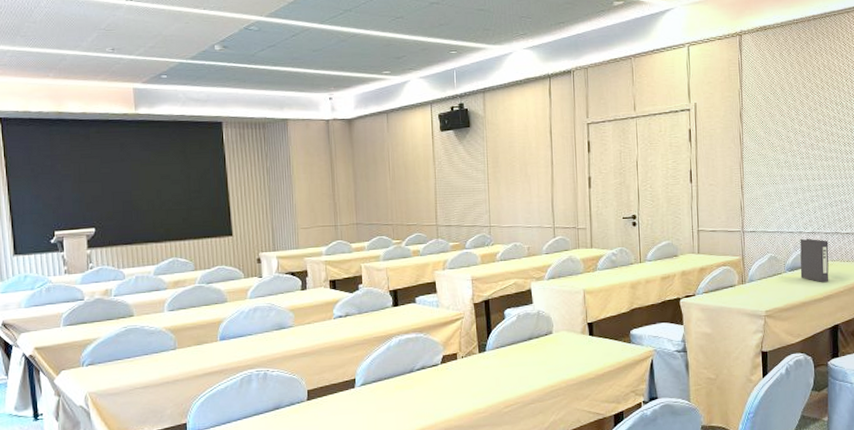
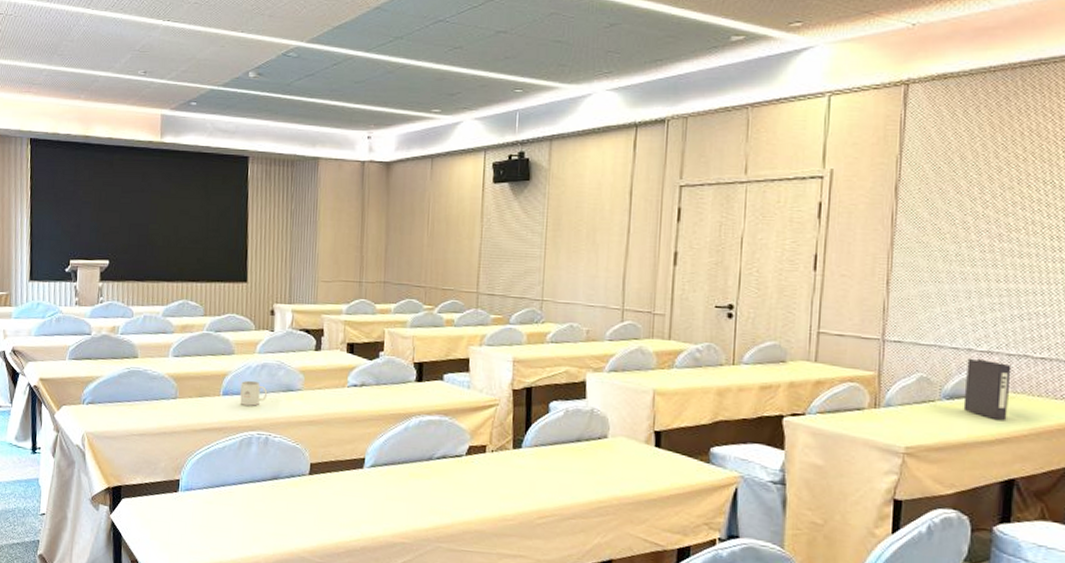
mug: none [236,323,262,347] -> present [240,380,268,406]

